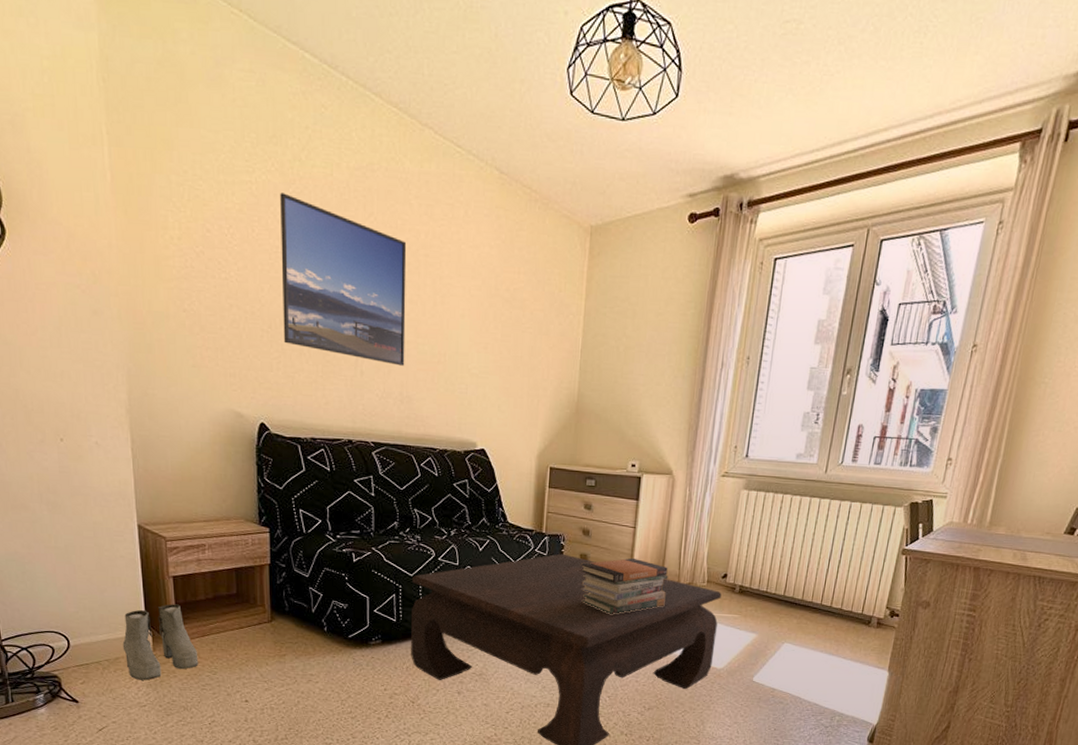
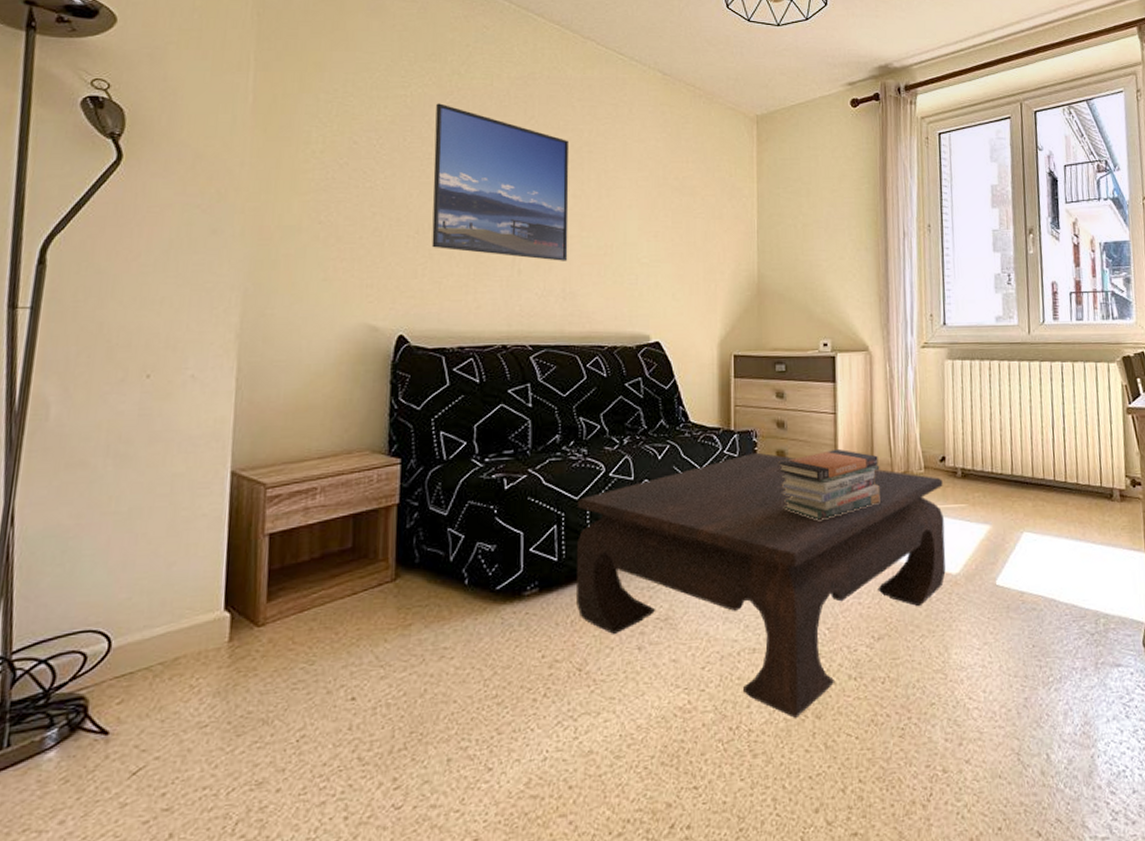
boots: present [122,604,199,680] -> none [186,571,292,688]

